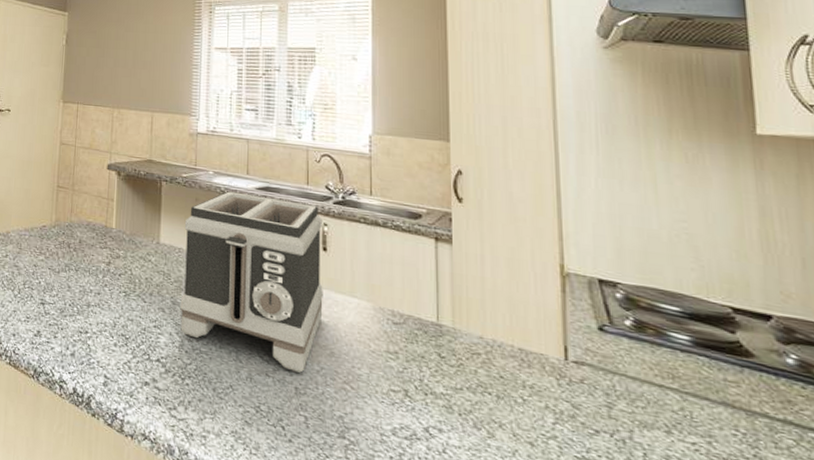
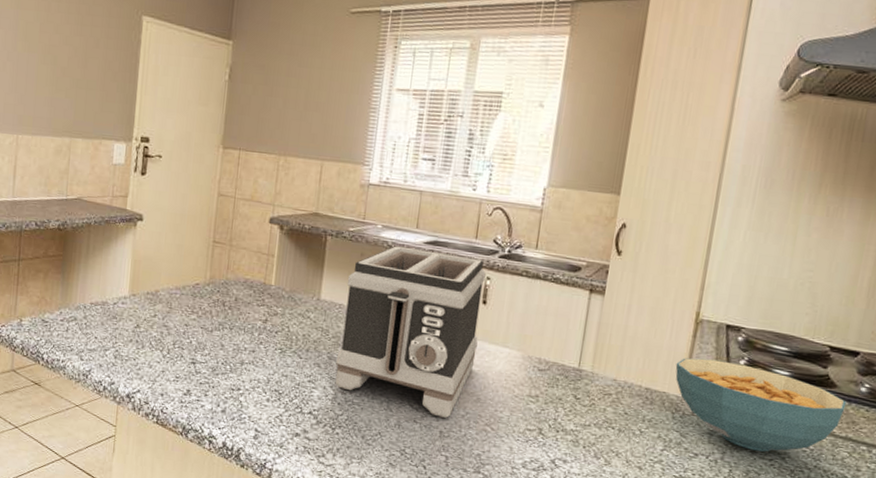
cereal bowl: none [548,315,773,434] -> present [675,358,846,452]

